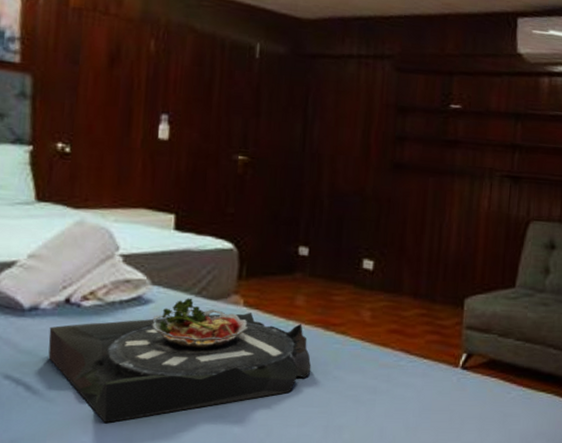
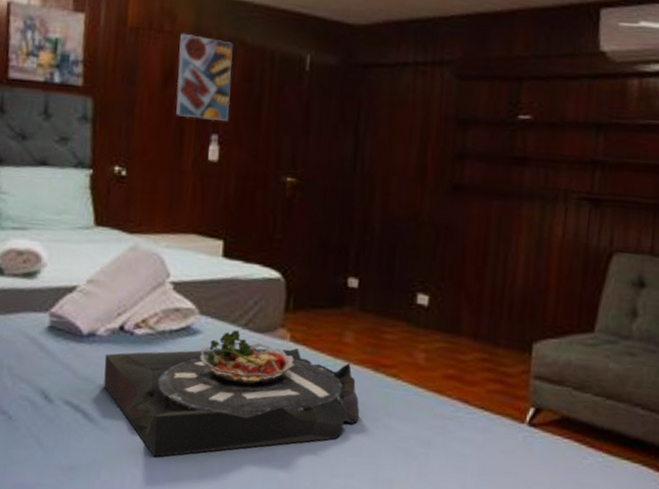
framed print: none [123,16,183,102] -> present [176,33,233,121]

